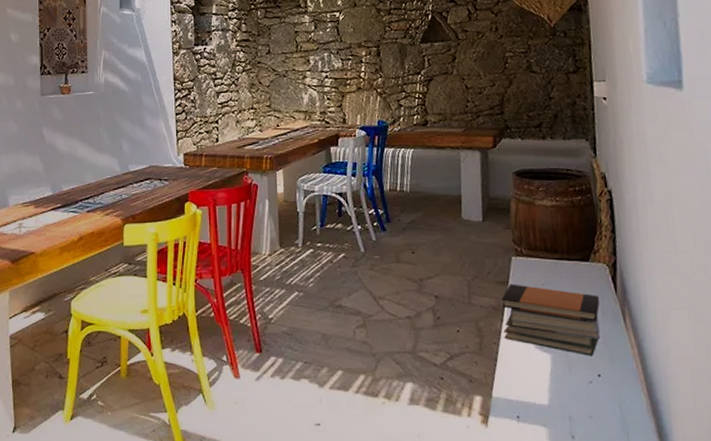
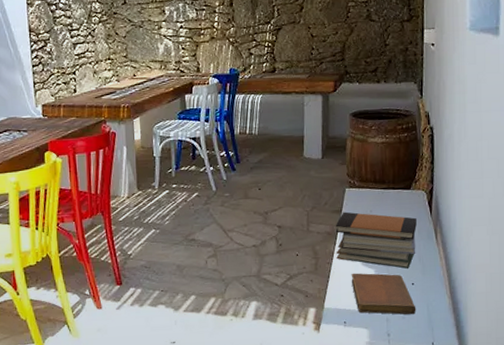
notebook: none [522,357,606,414] -> present [351,273,416,315]

